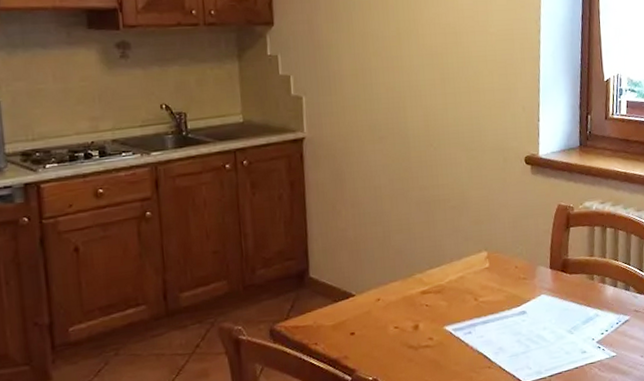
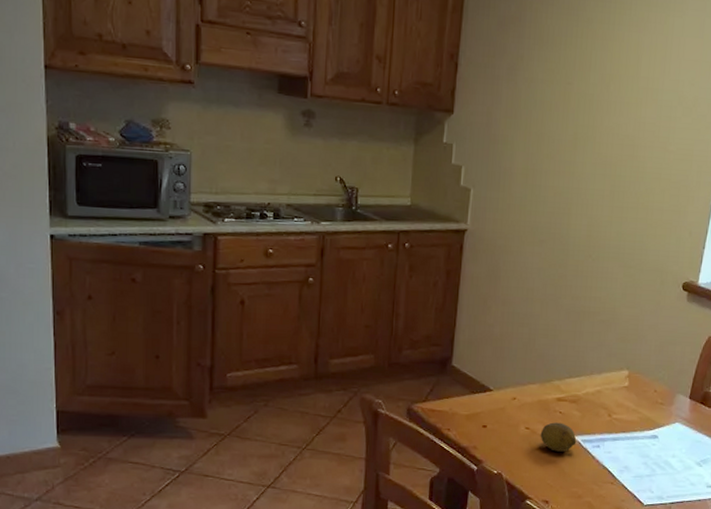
fruit: none [410,315,448,346] -> present [540,422,577,452]

